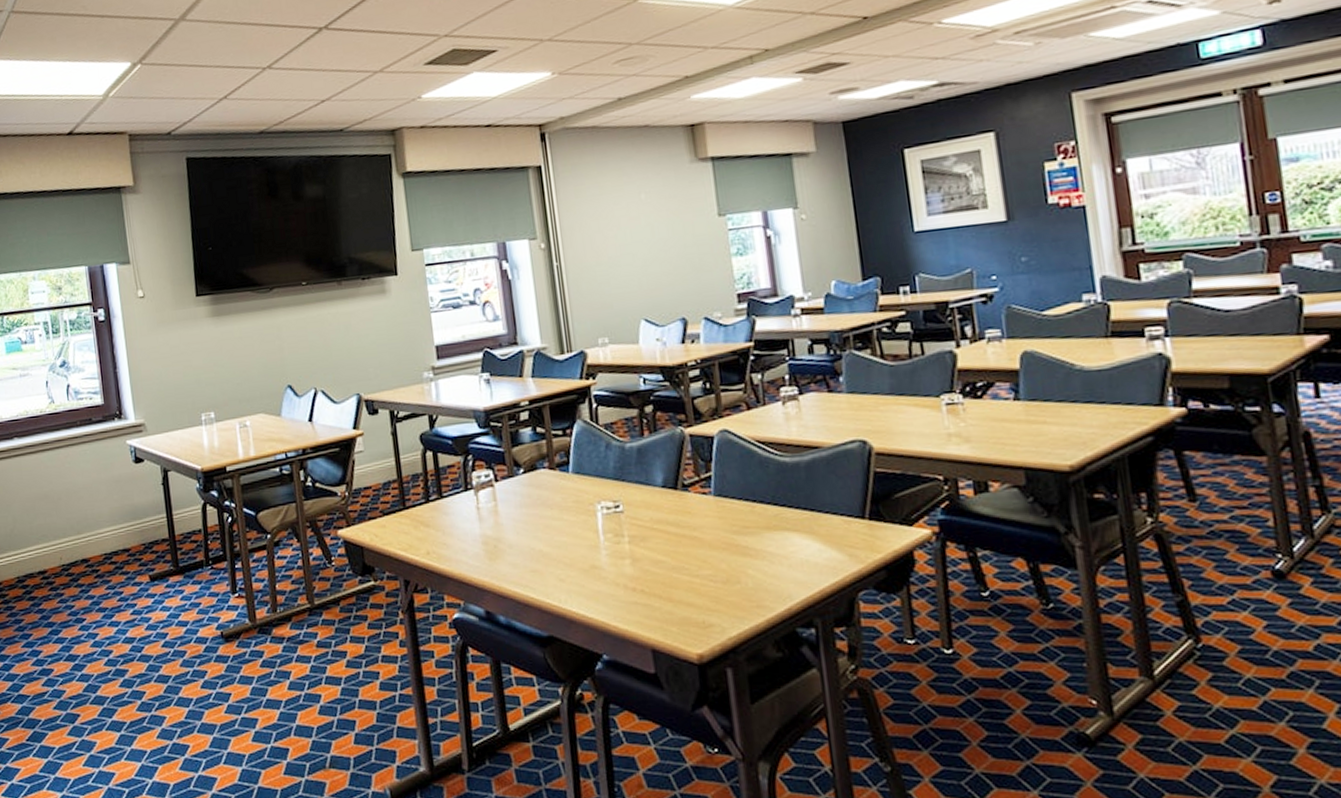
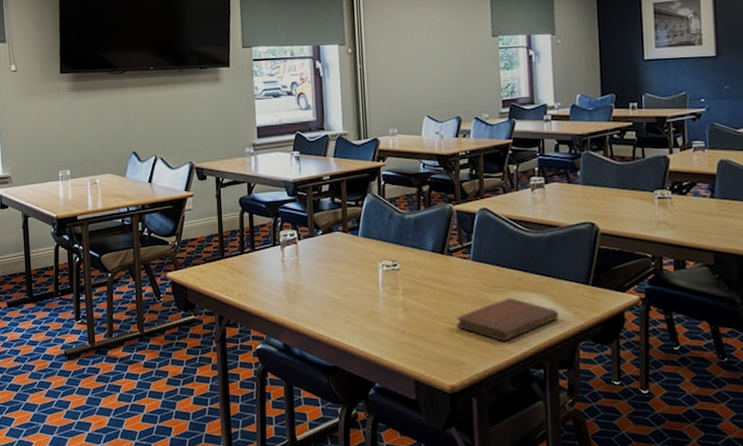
notebook: none [699,540,830,595] -> present [456,298,559,341]

